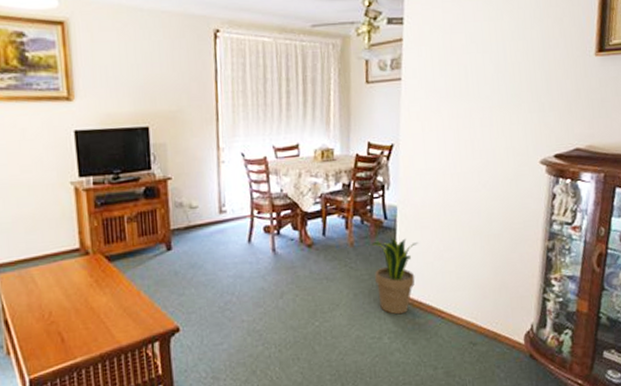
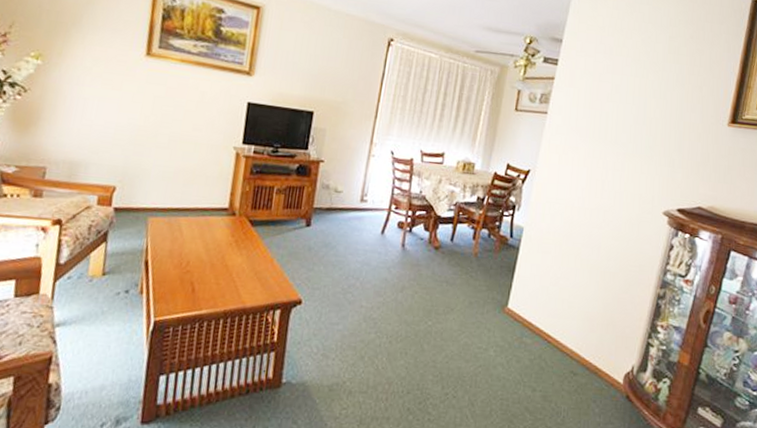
potted plant: present [371,237,419,315] -> none [491,255,538,331]

